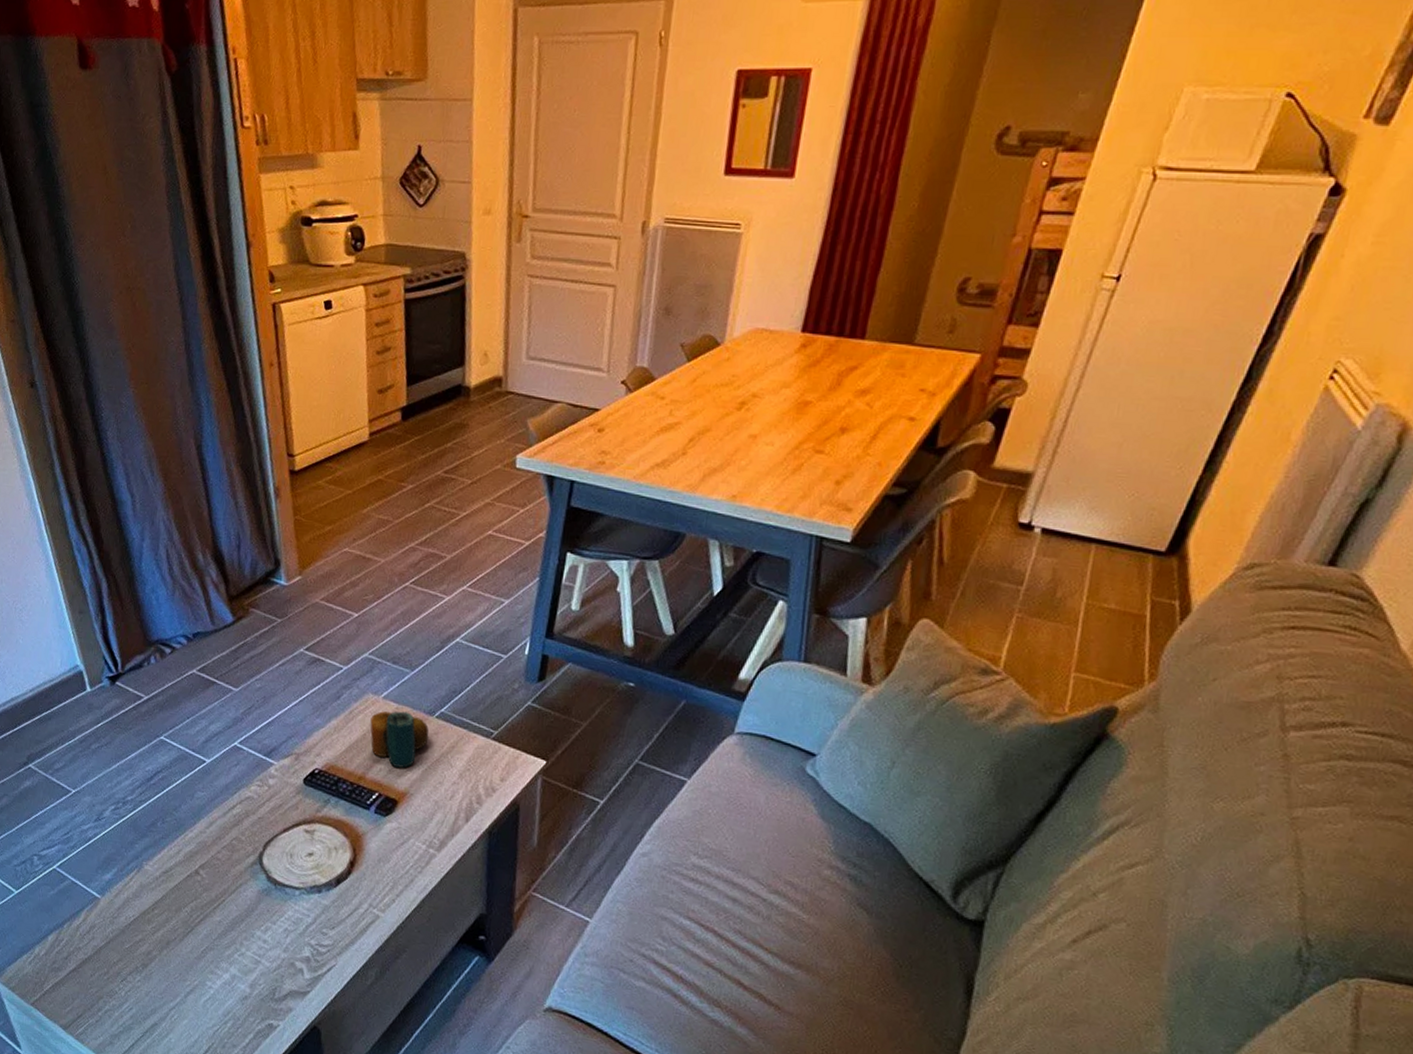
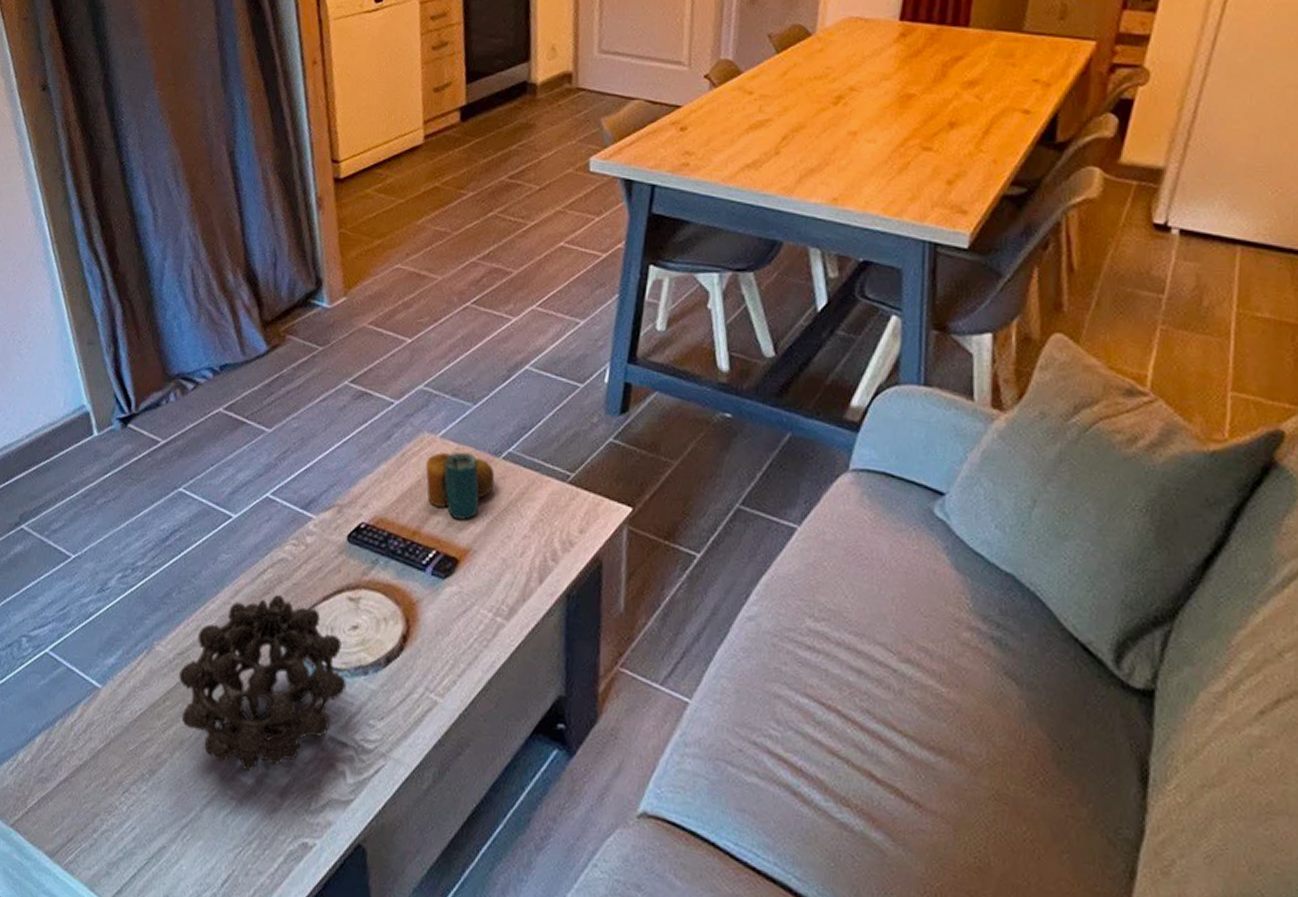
decorative ball: none [164,826,304,968] -> present [179,595,346,772]

